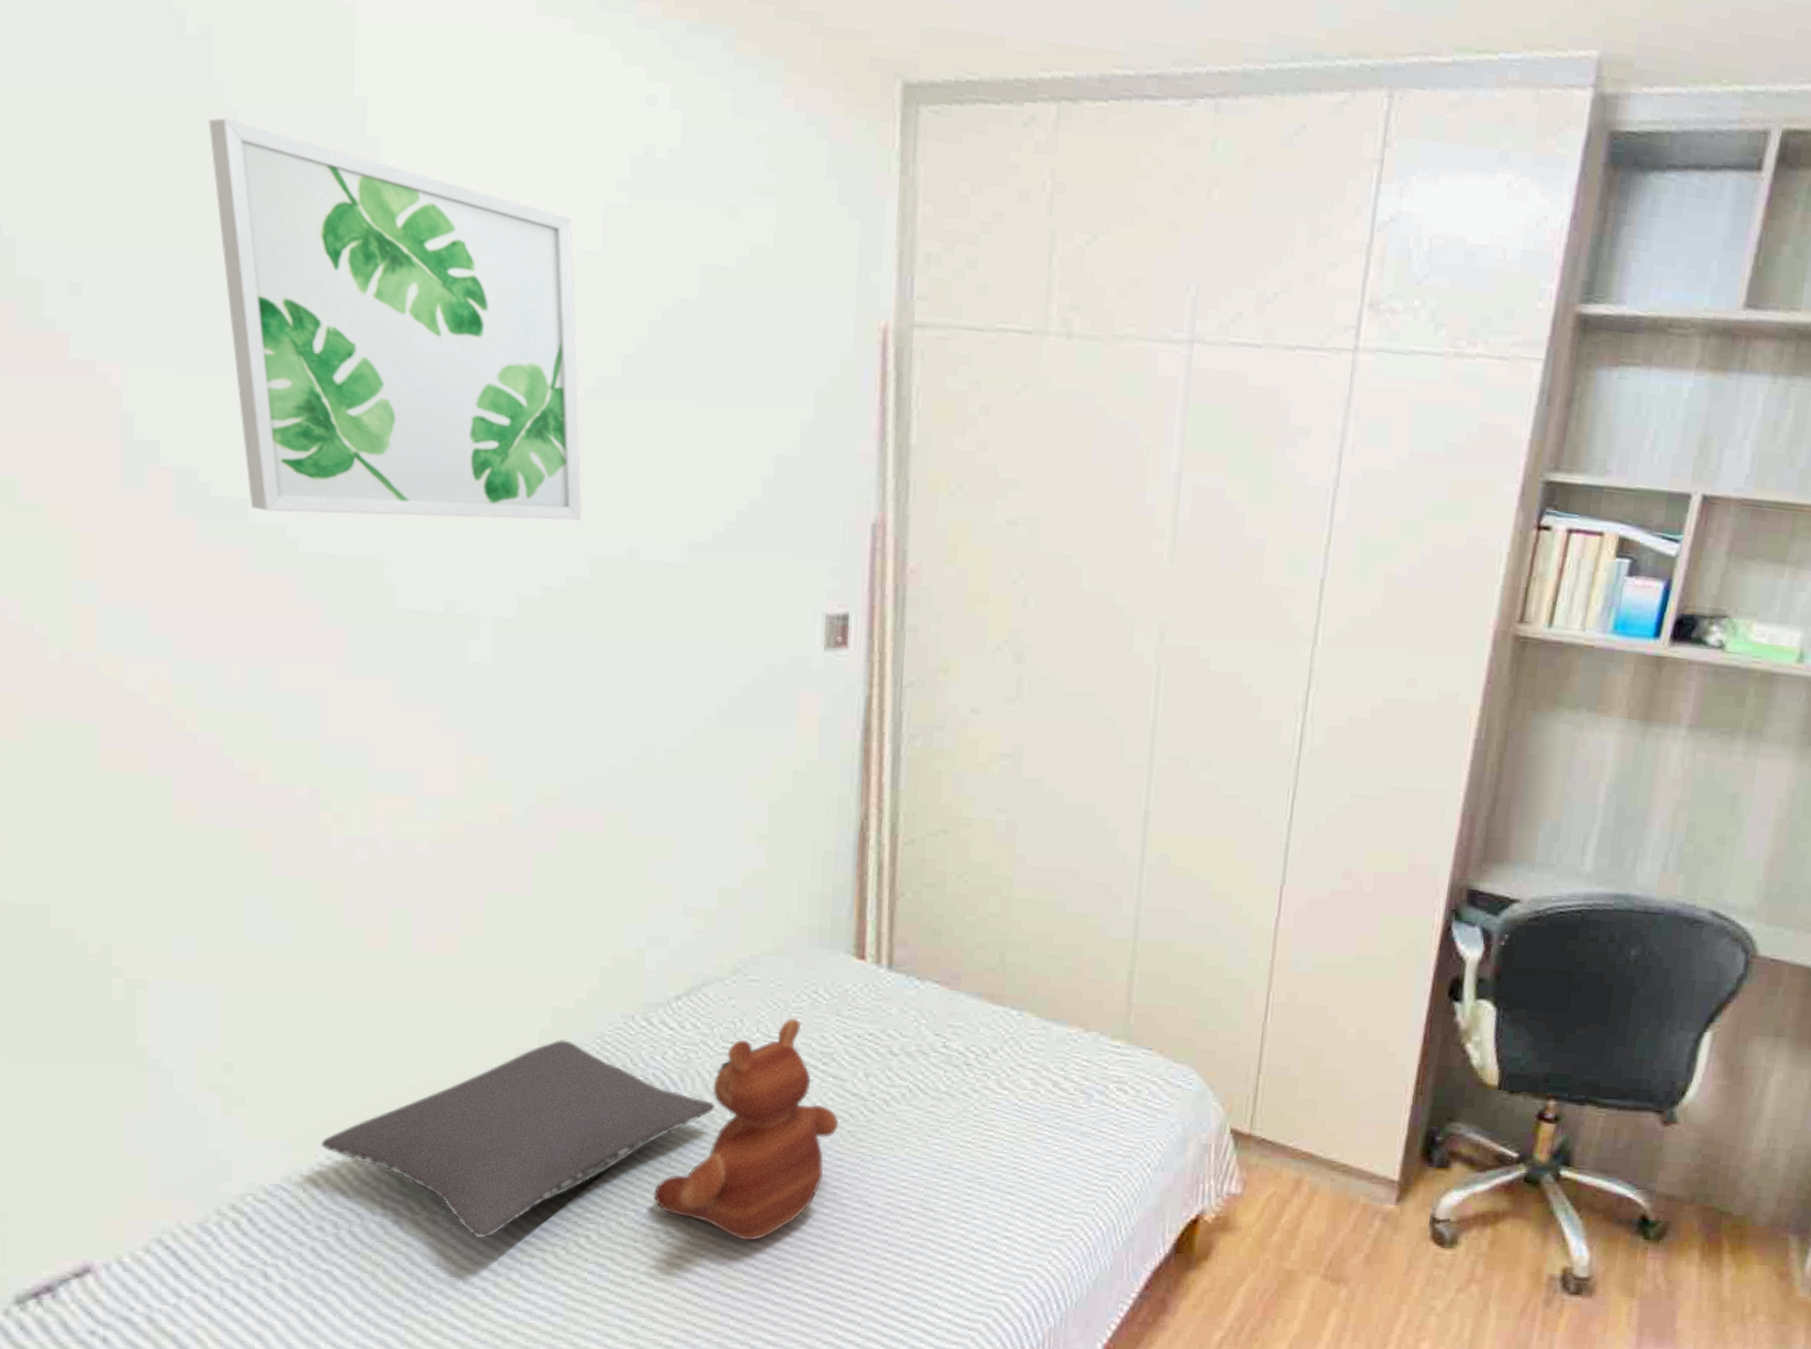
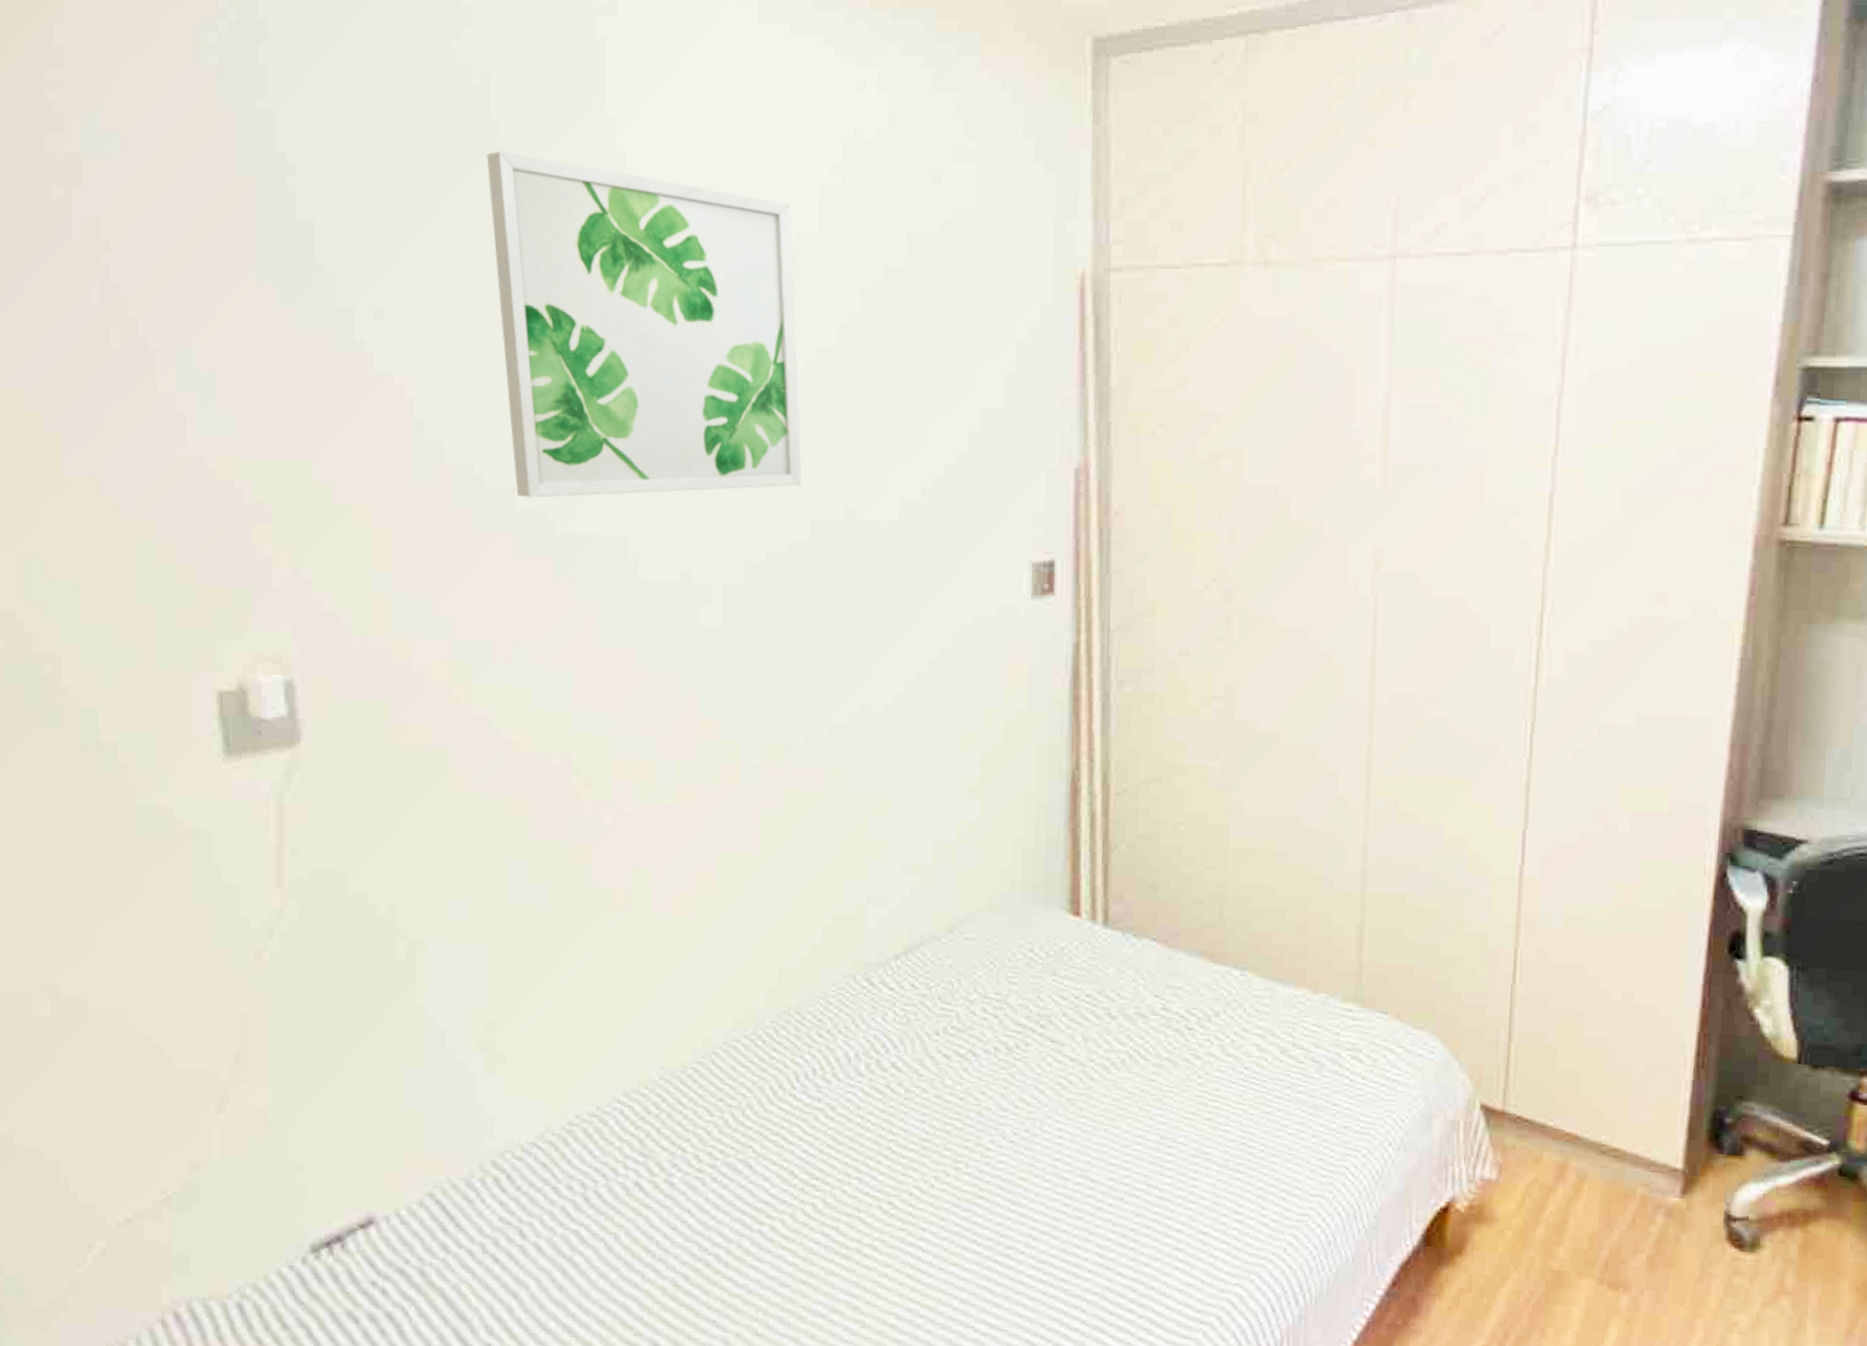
pillow: present [321,1040,716,1239] -> none [571,1000,935,1203]
teddy bear: present [653,1018,838,1241] -> none [875,978,1057,1215]

